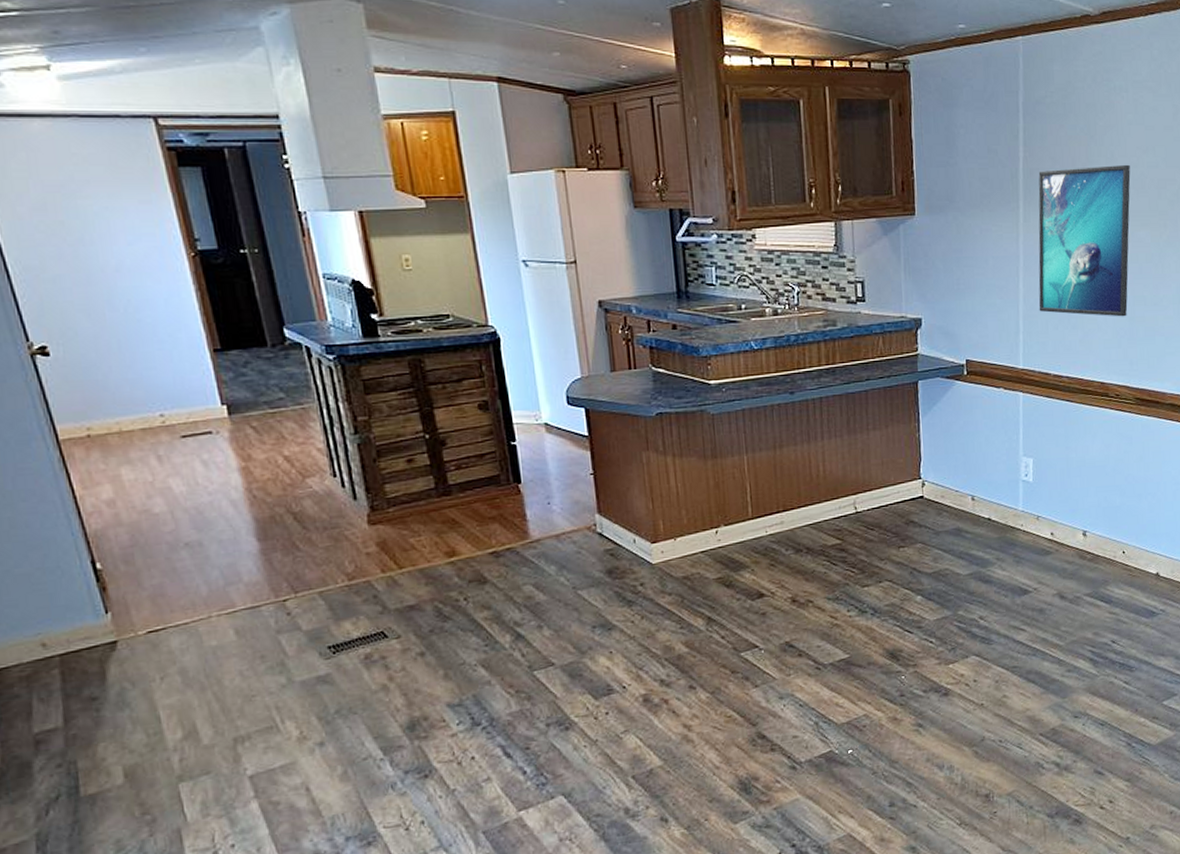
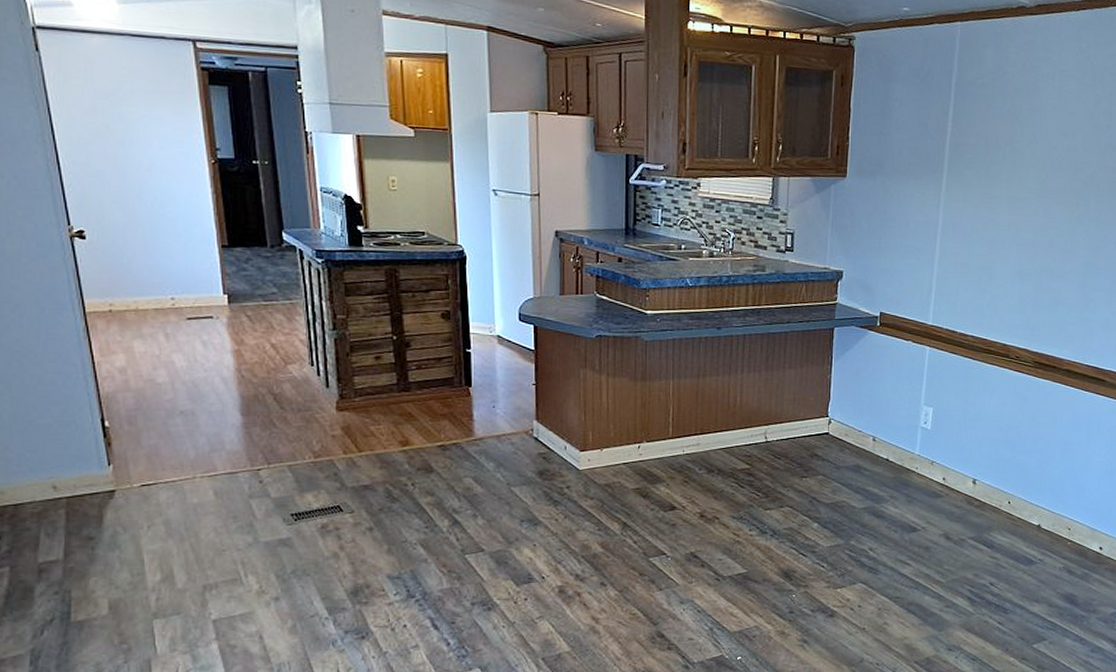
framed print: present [1038,164,1131,317] -> none [952,145,1050,286]

